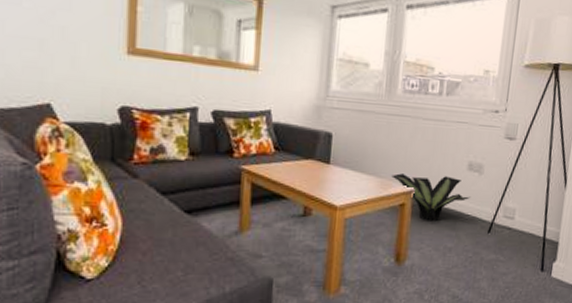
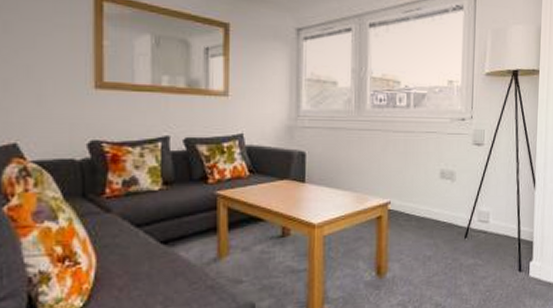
potted plant: present [391,173,471,222] -> none [367,186,445,232]

